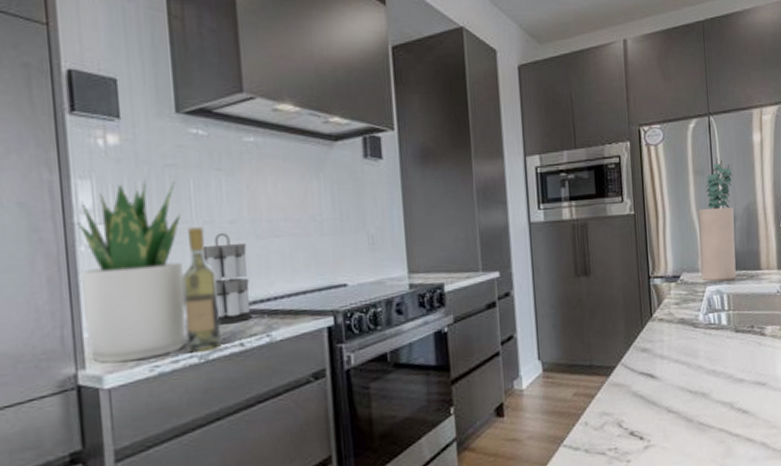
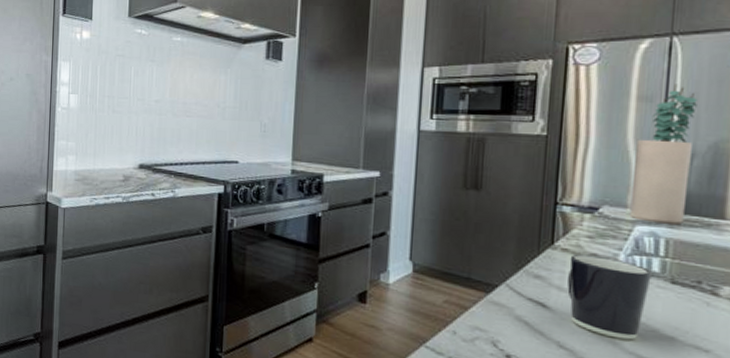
planter: present [77,180,186,363] -> none [55,65,122,193]
bottle: present [181,226,221,354] -> none [116,101,142,196]
spice rack: present [202,232,252,325] -> none [134,108,165,178]
mug: none [665,320,723,392] -> present [567,254,652,340]

